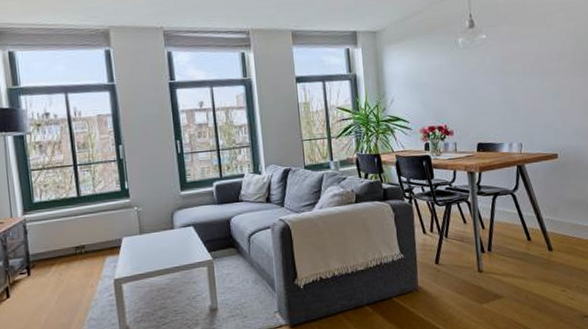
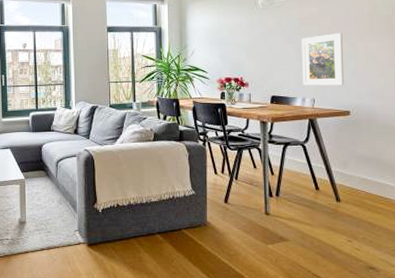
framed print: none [505,70,551,130] -> present [301,33,345,86]

